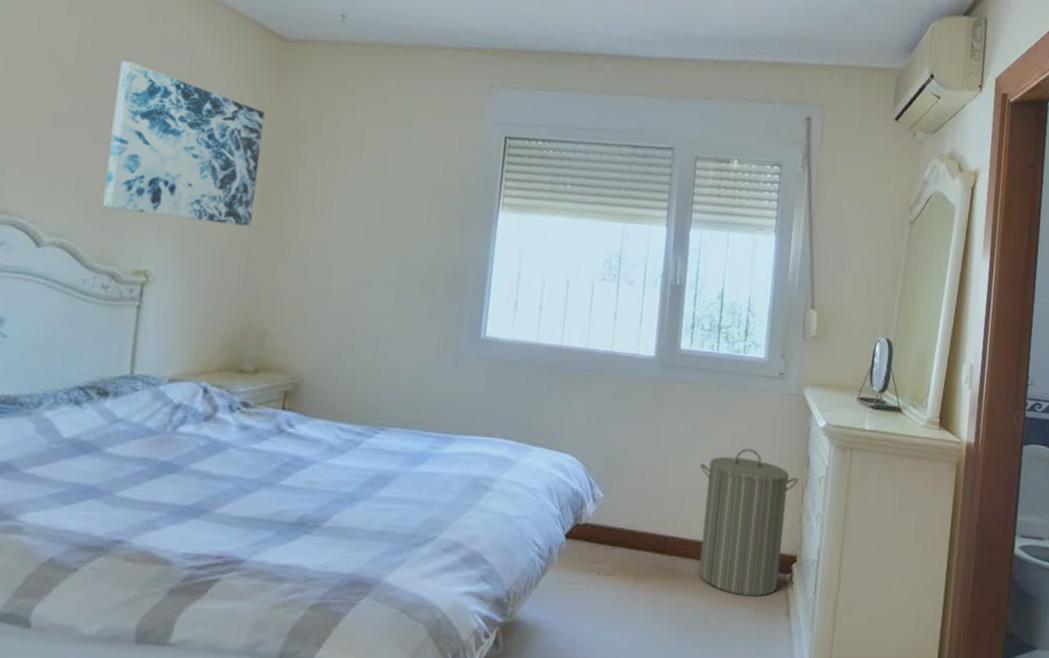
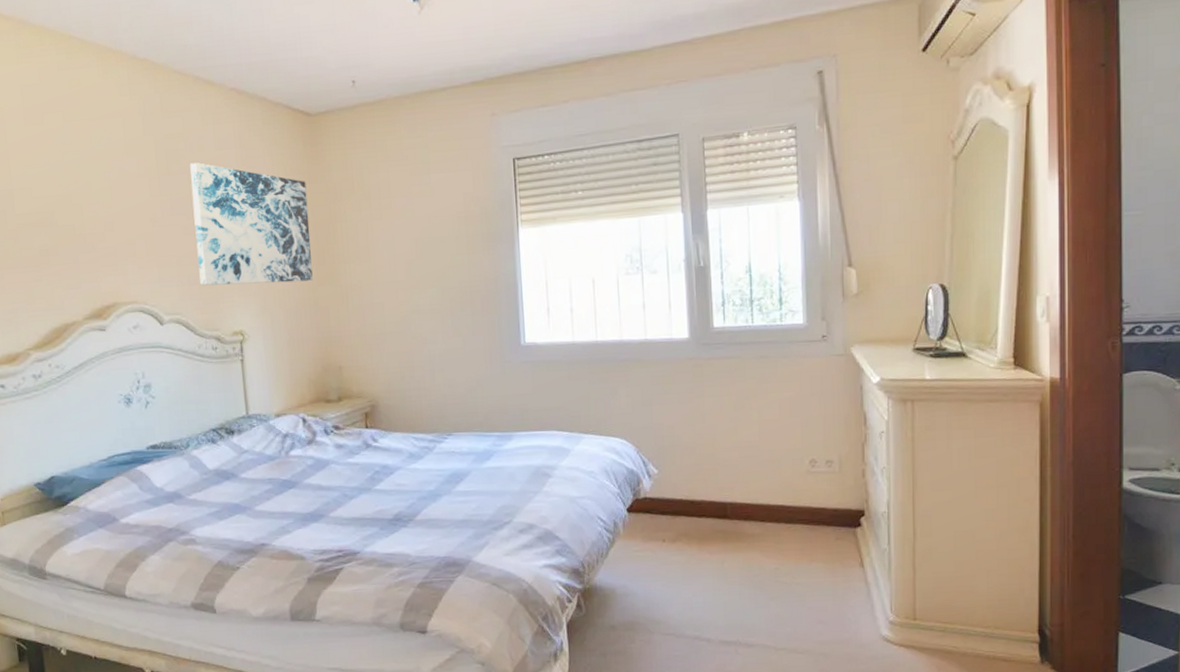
laundry hamper: present [698,448,798,596] -> none [749,412,856,551]

